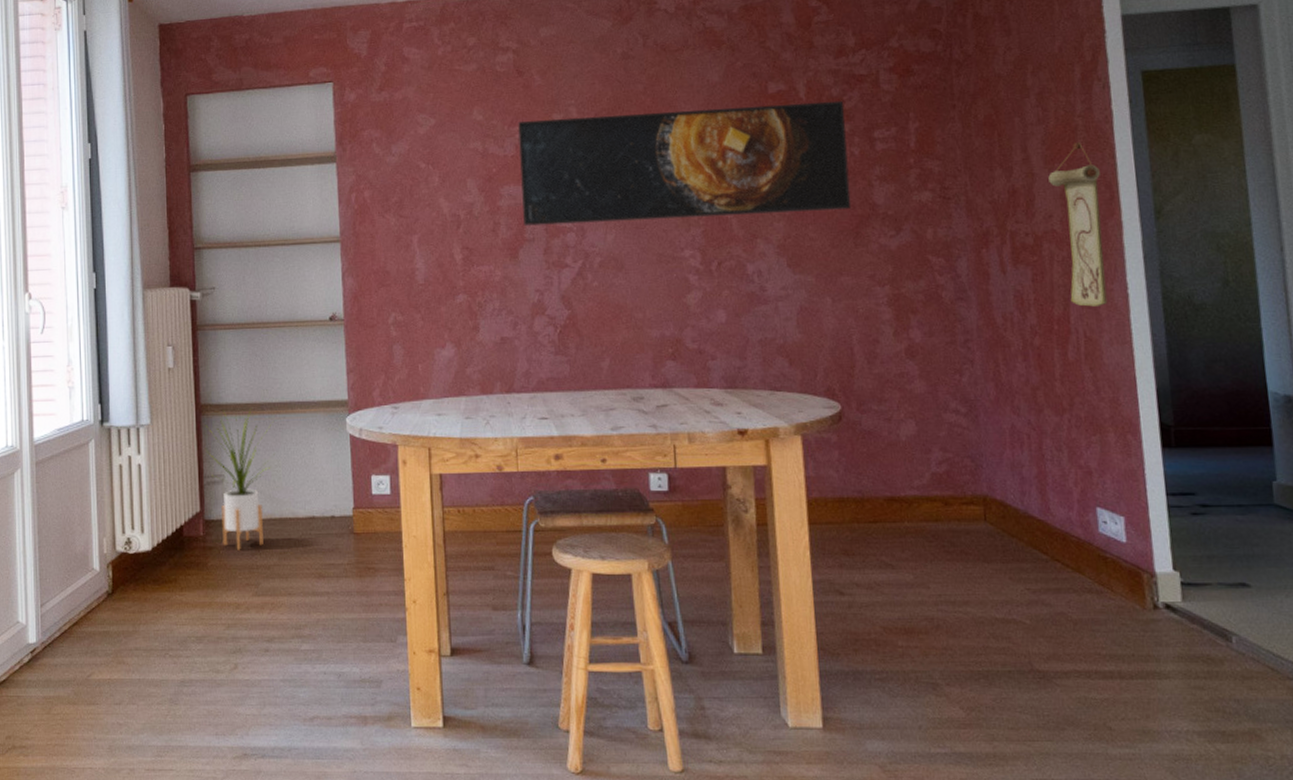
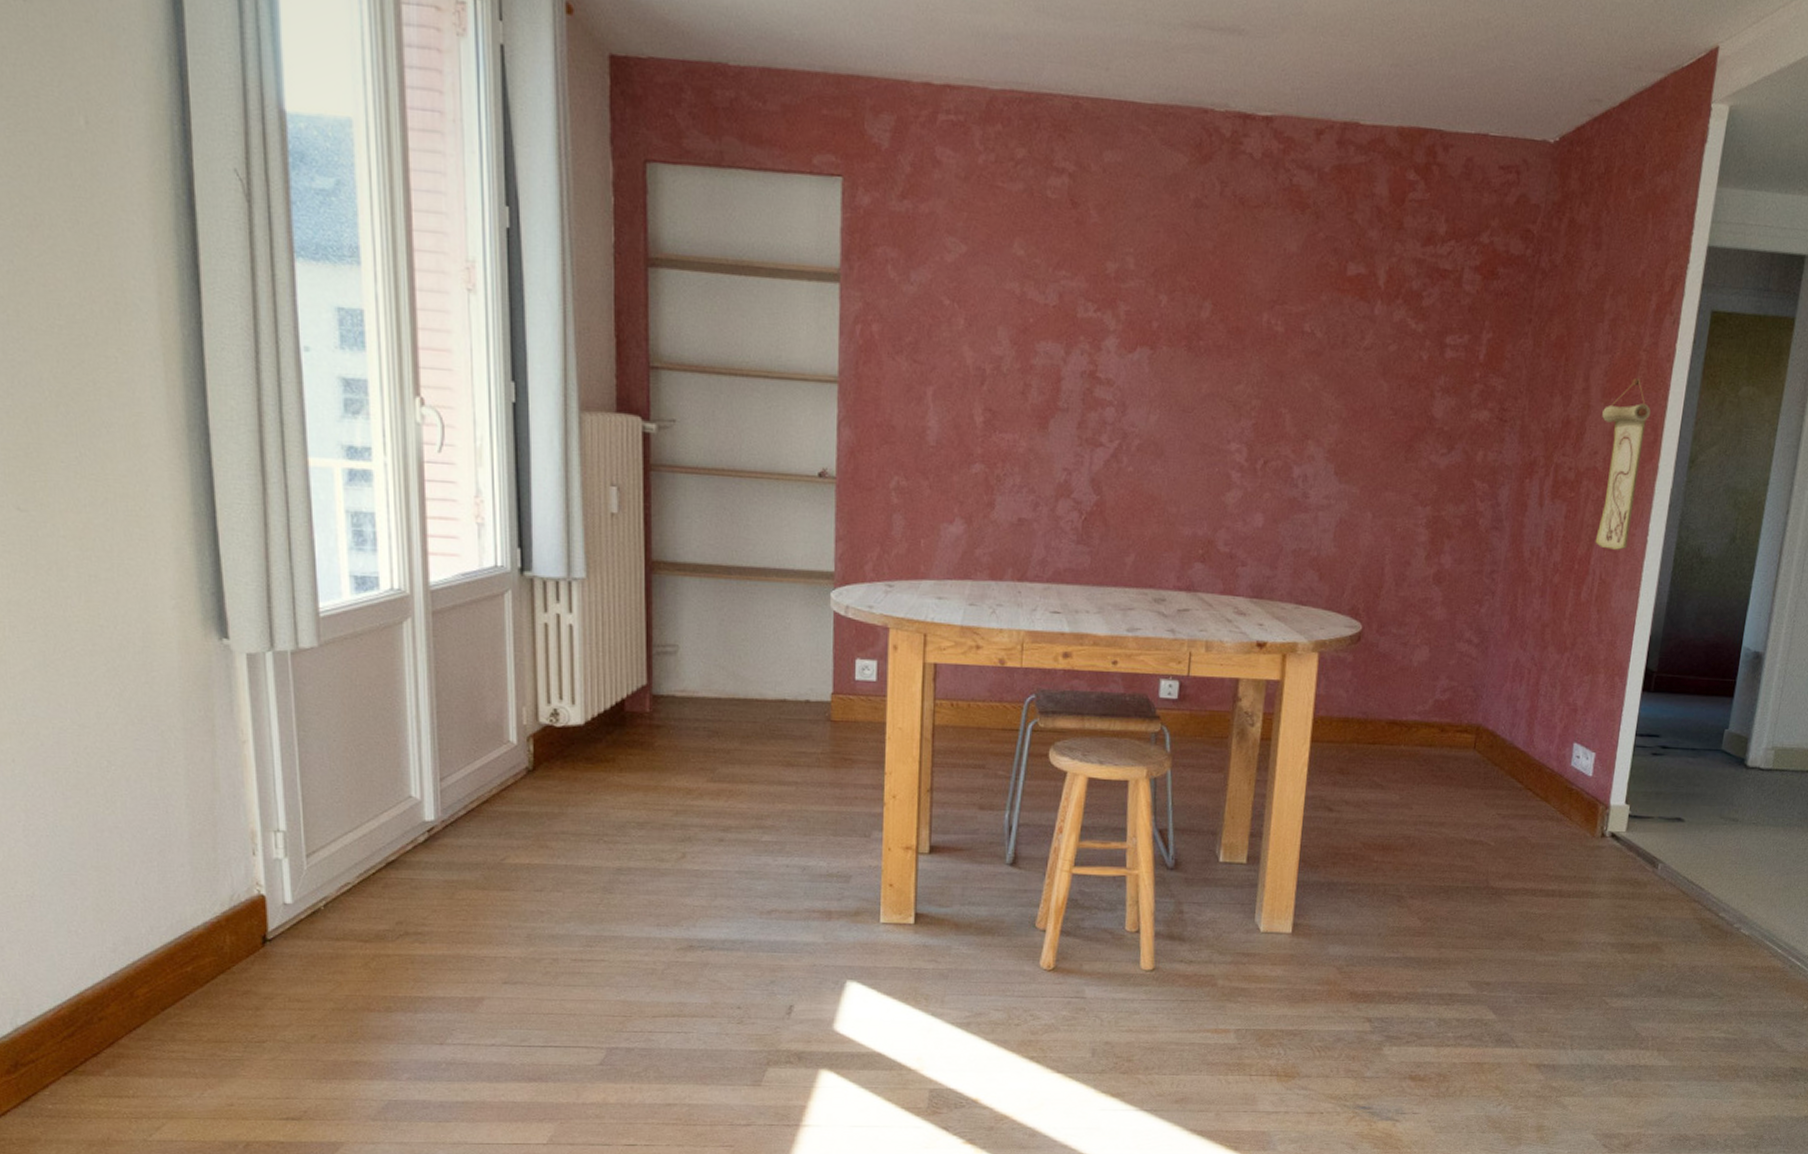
house plant: present [205,409,275,550] -> none [656,569,743,731]
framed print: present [518,100,852,226] -> none [1058,265,1423,419]

